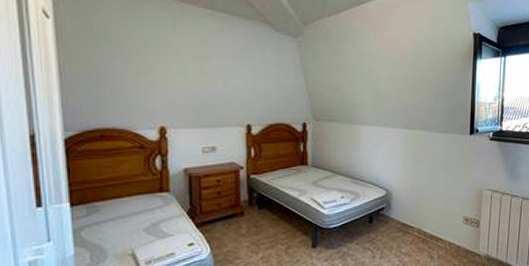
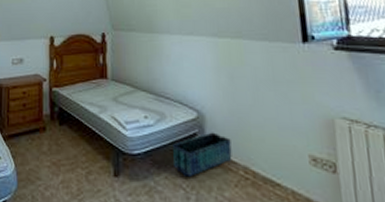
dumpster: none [364,205,410,241] -> present [173,132,232,177]

